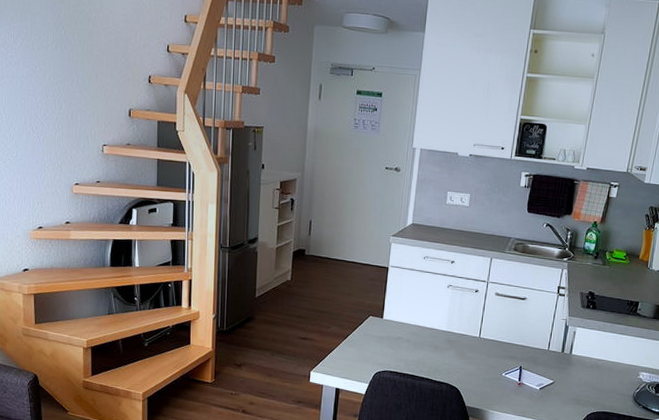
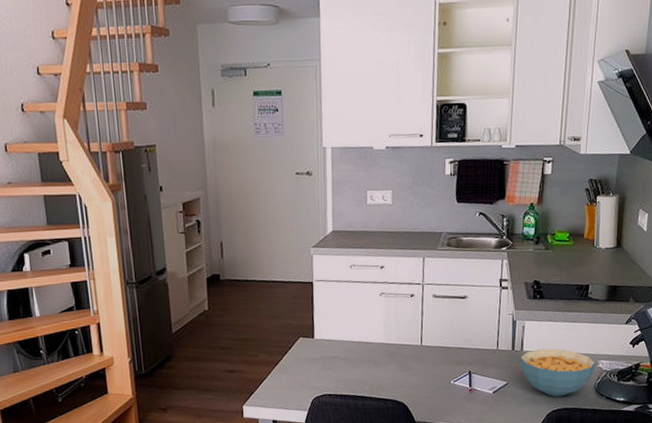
cereal bowl: none [568,354,638,401] -> present [521,348,596,397]

